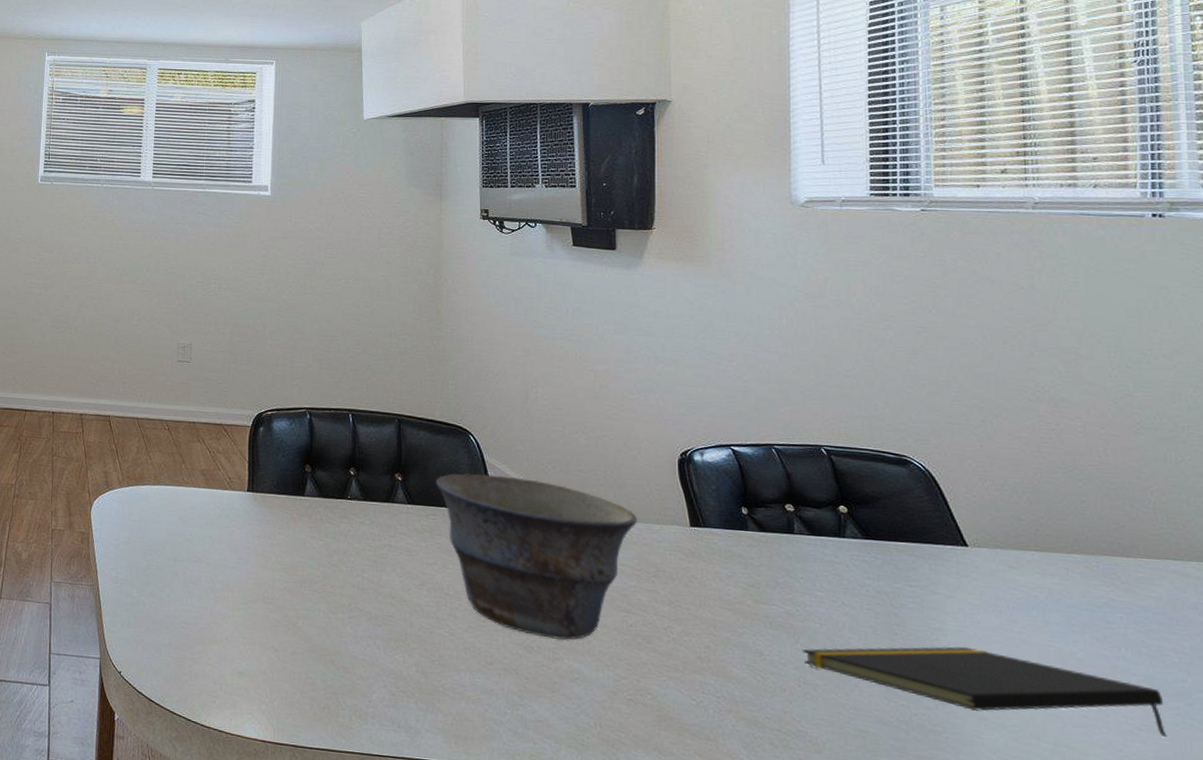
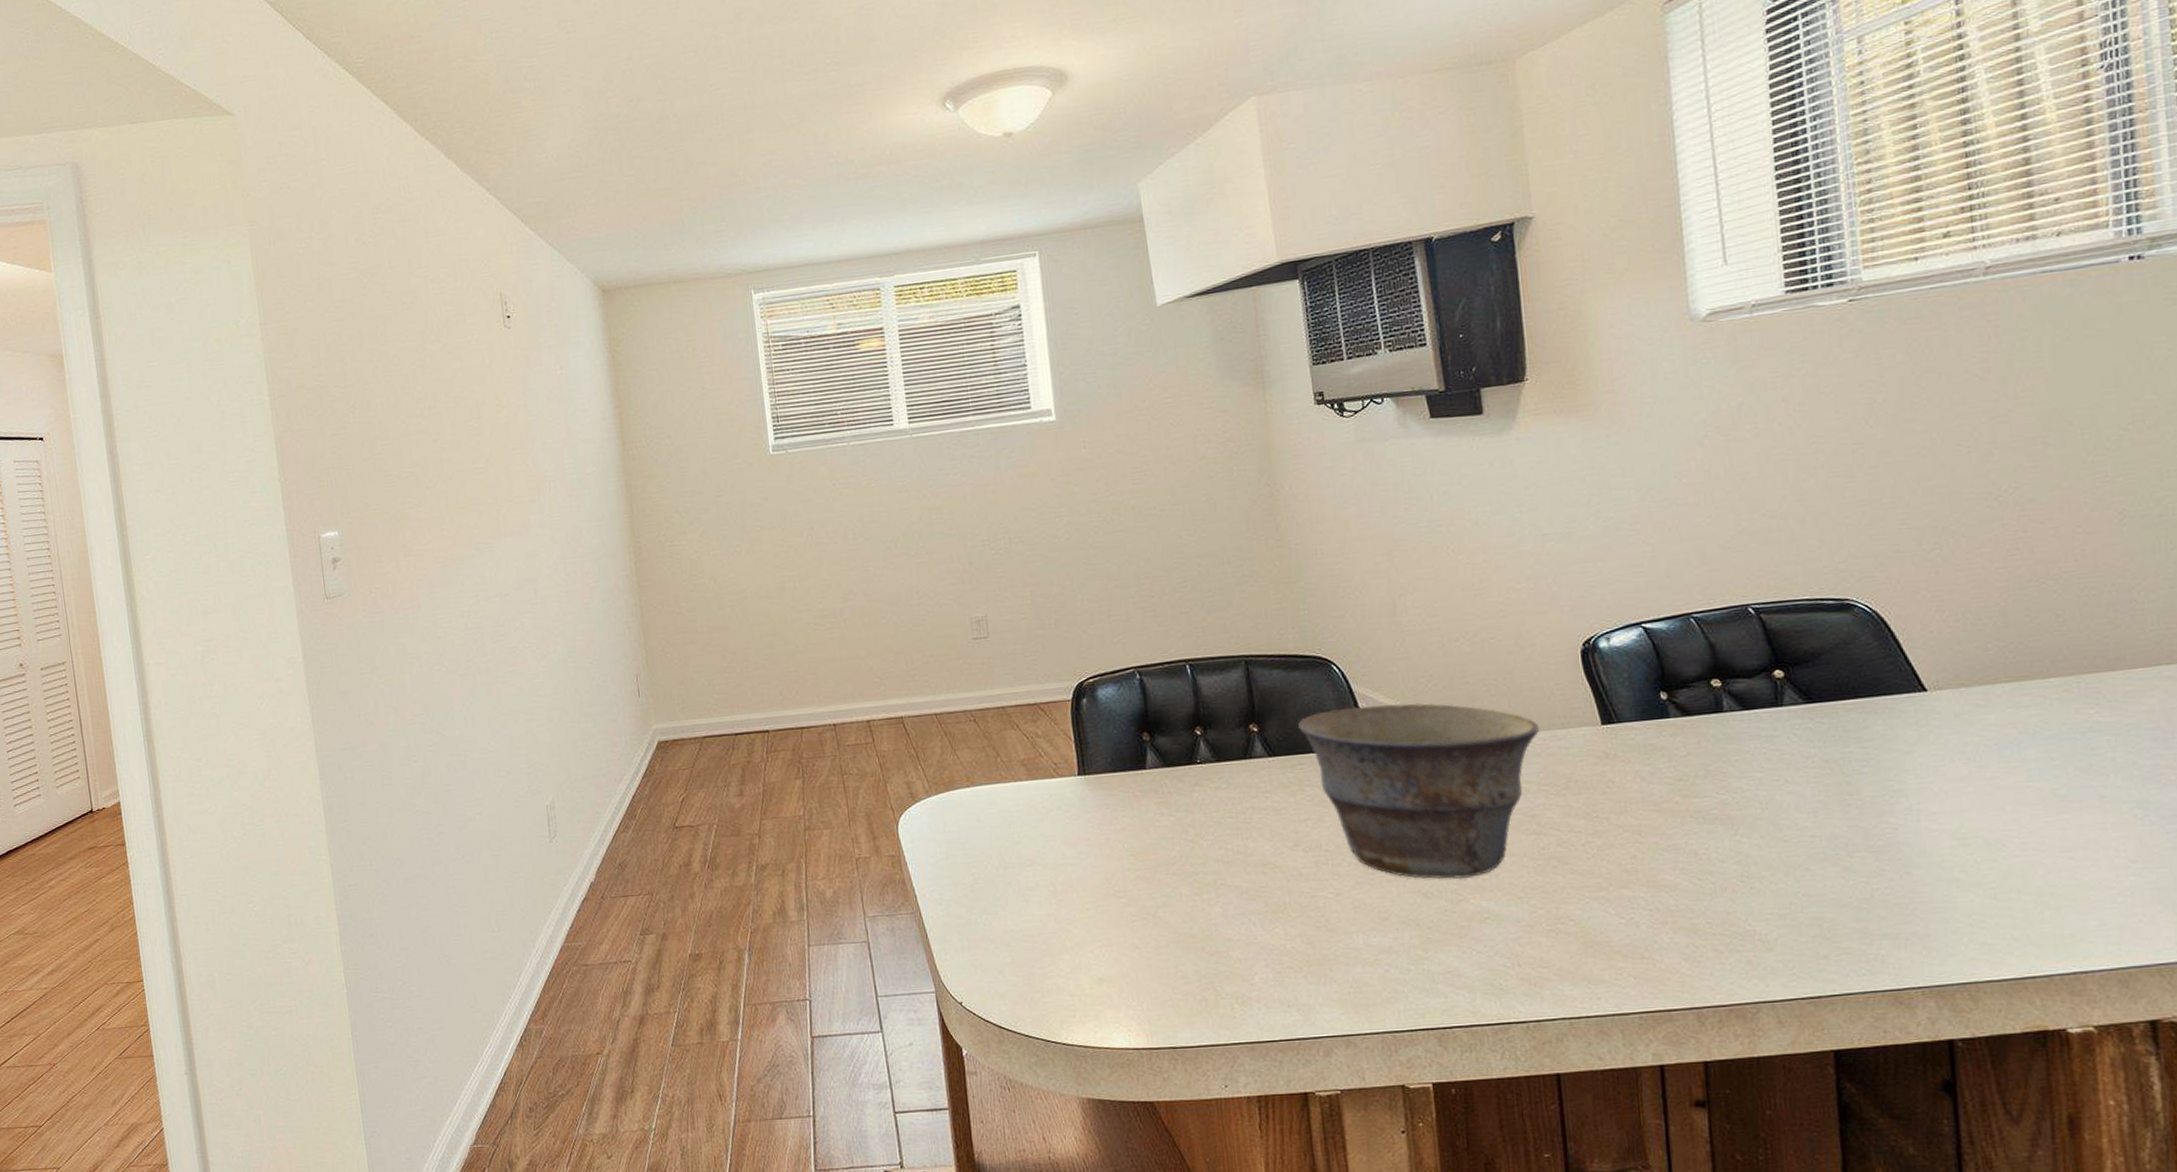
notepad: present [802,646,1167,737] -> none [1742,804,2165,874]

